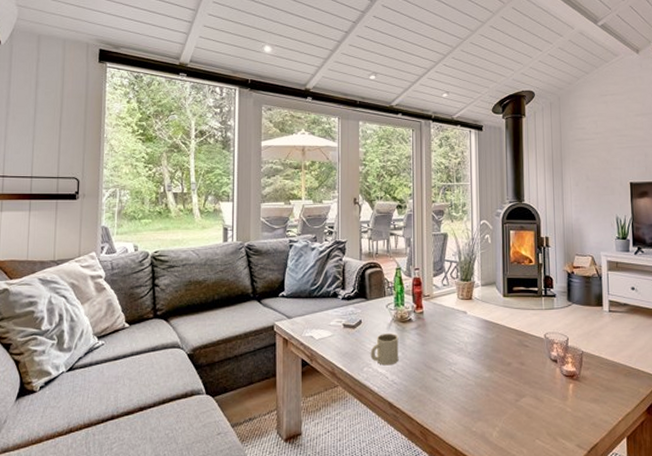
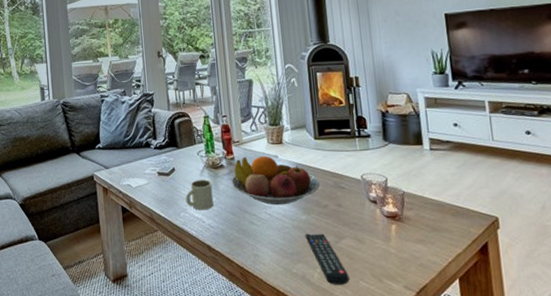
fruit bowl: none [419,311,506,362] -> present [232,156,321,205]
remote control: none [487,391,526,444] -> present [305,233,350,285]

